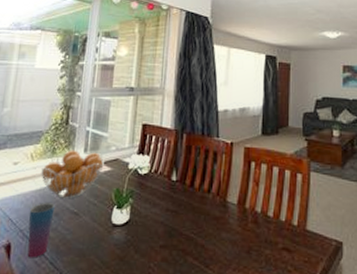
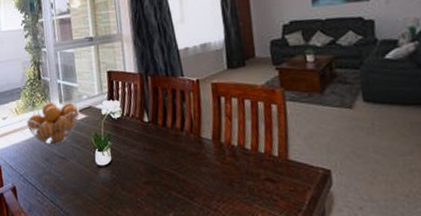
cup: present [27,203,55,258] -> none [24,150,46,198]

